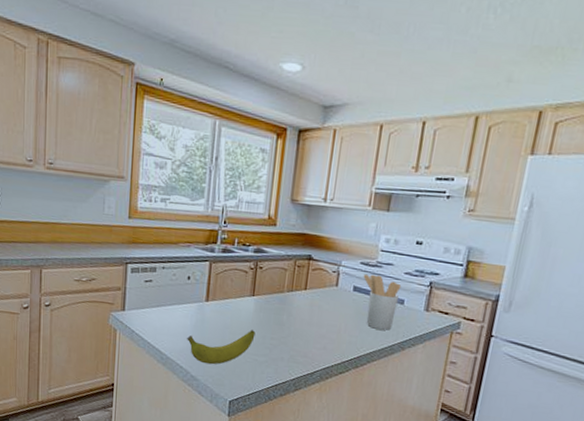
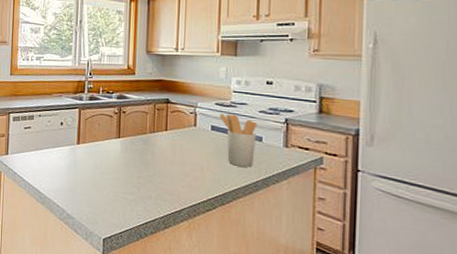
banana: present [187,330,256,365] -> none [62,169,123,204]

